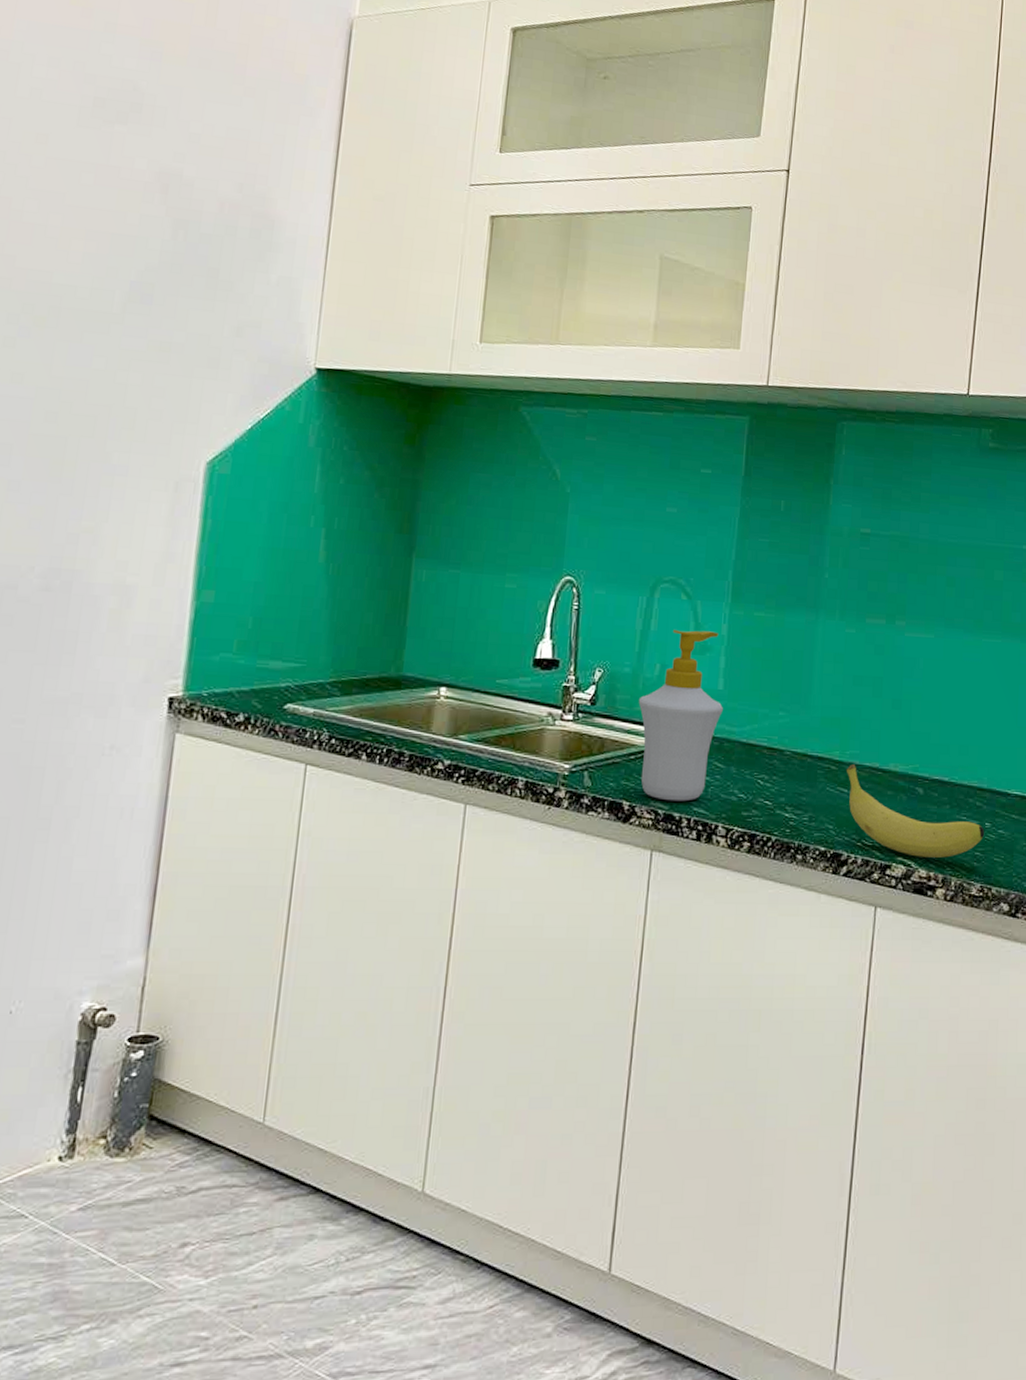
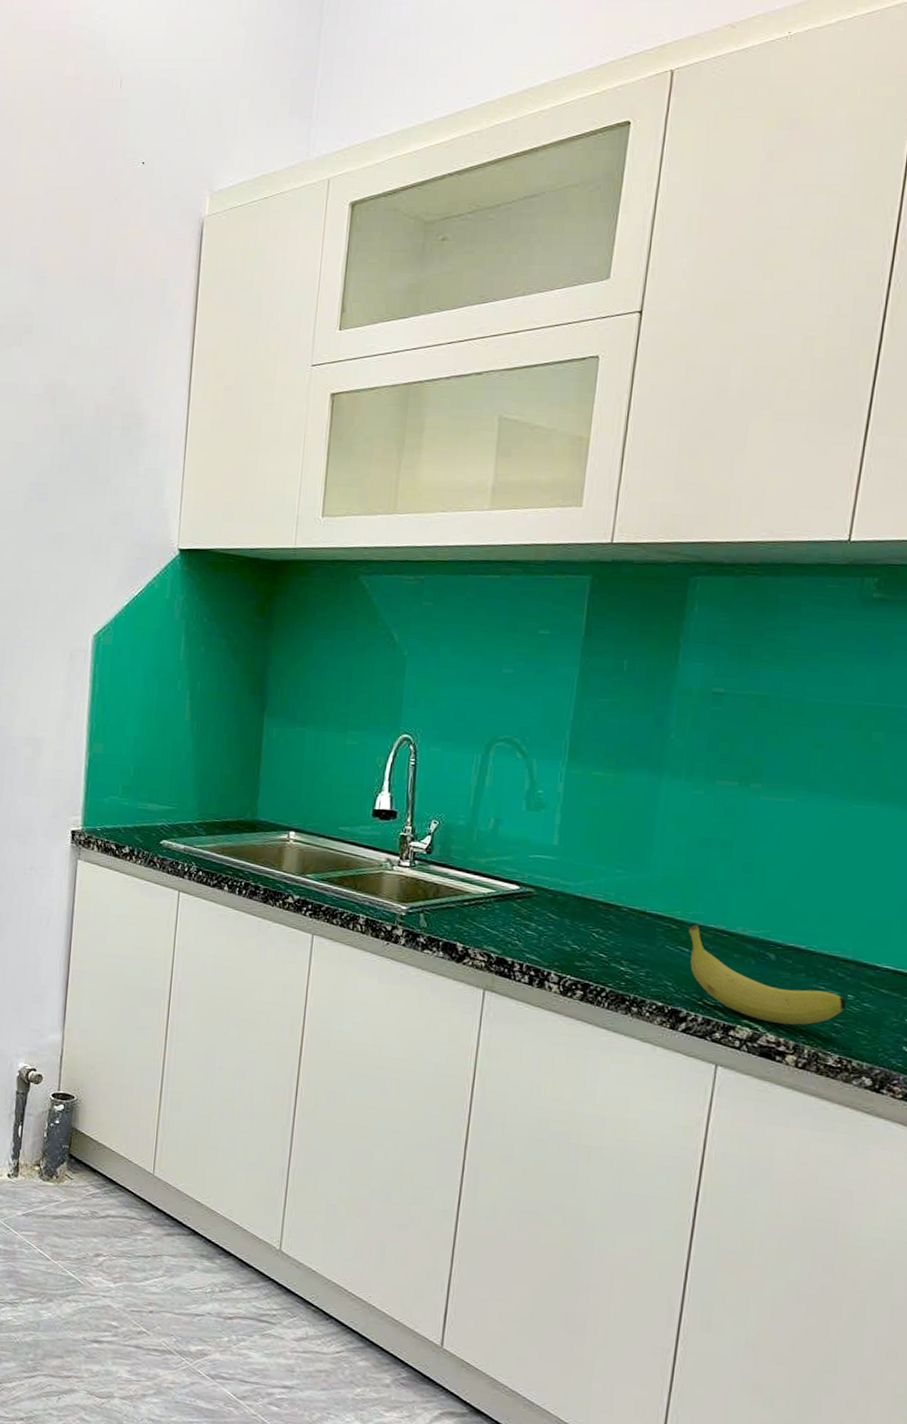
soap bottle: present [638,629,723,802] -> none [472,786,558,948]

